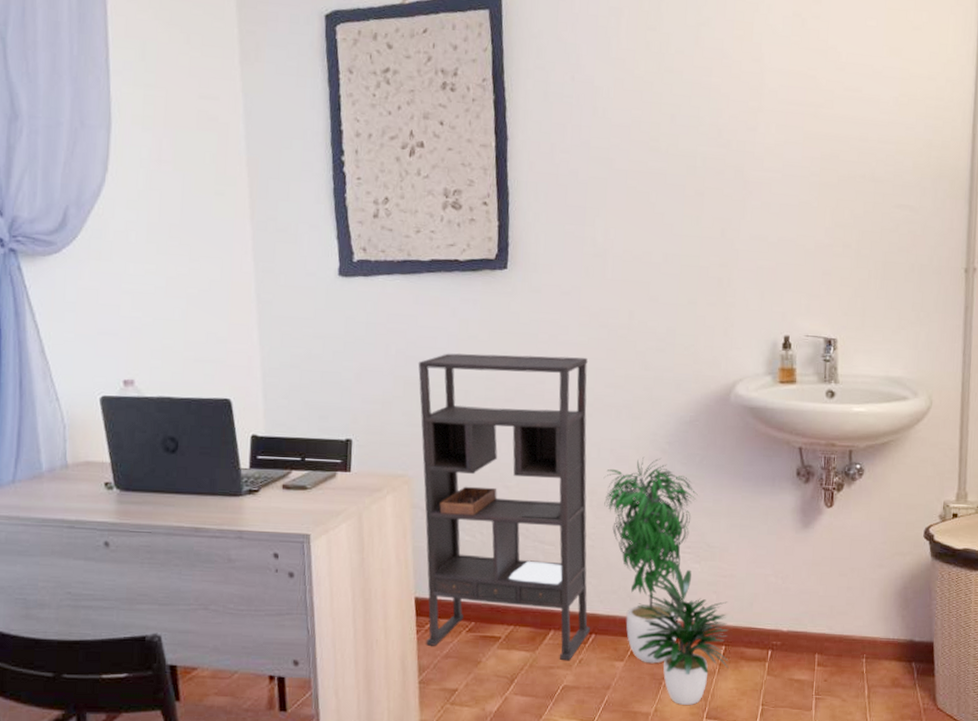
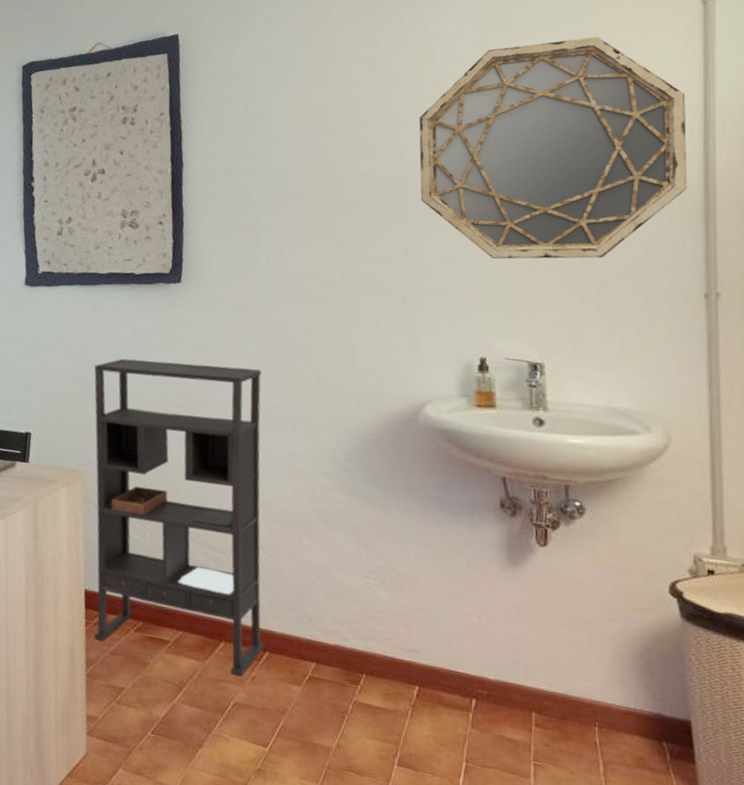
potted plant: present [603,456,729,705] -> none [278,472,424,747]
home mirror: none [736,15,961,239] -> present [419,36,688,259]

